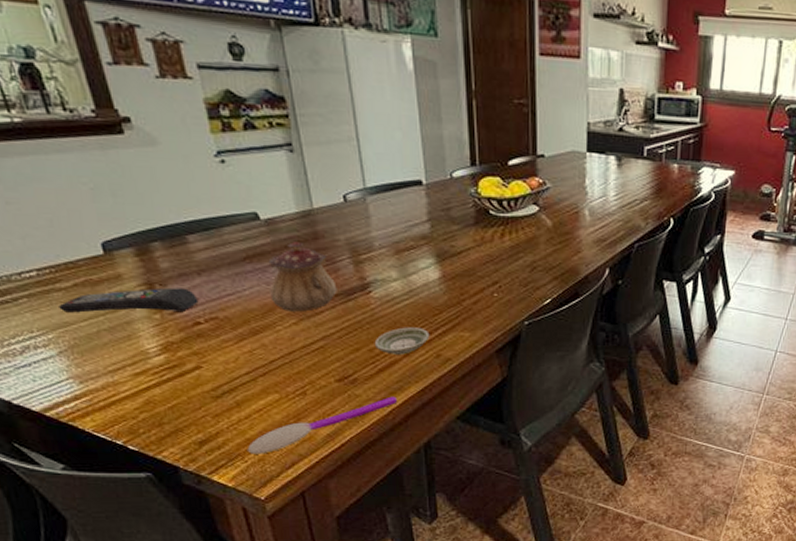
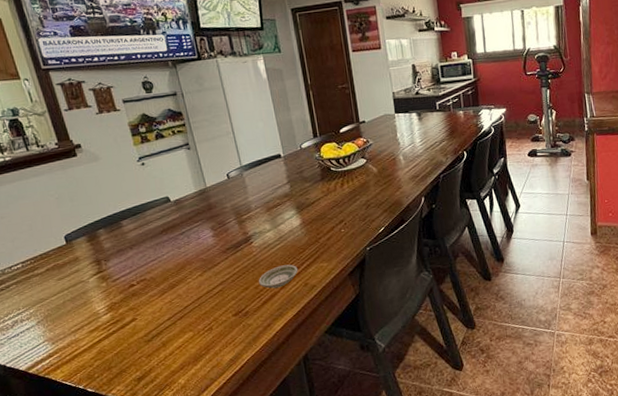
remote control: present [58,287,199,313] -> none [37,260,132,292]
spoon: present [246,396,397,454] -> none [172,321,279,383]
teapot: present [268,242,337,312] -> none [178,213,228,267]

